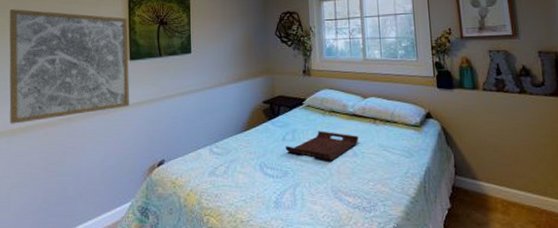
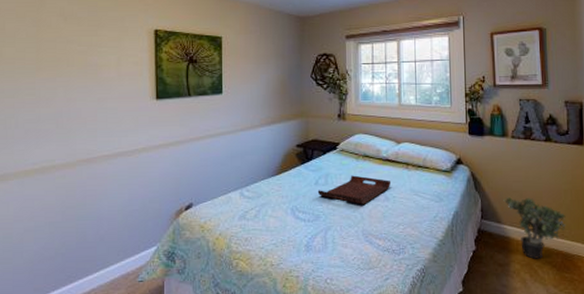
wall art: present [9,9,129,124] -> none [19,40,155,165]
potted plant: none [477,151,549,218] -> present [503,196,566,259]

